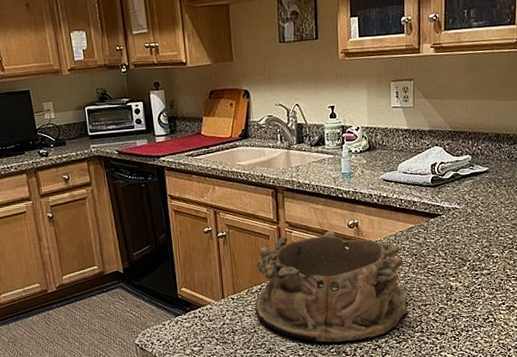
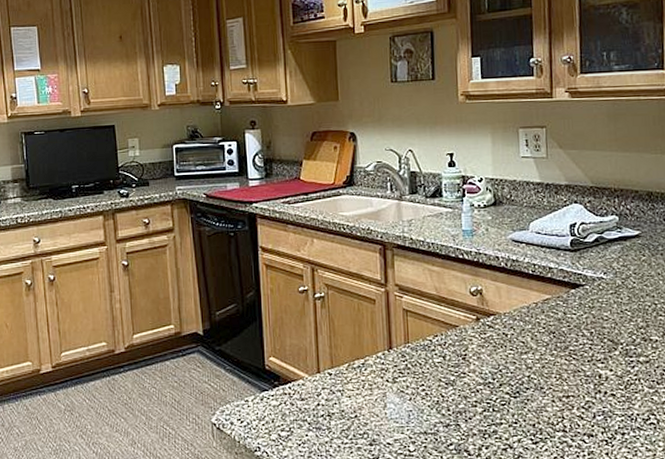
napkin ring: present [255,230,407,343] -> none [356,297,545,437]

